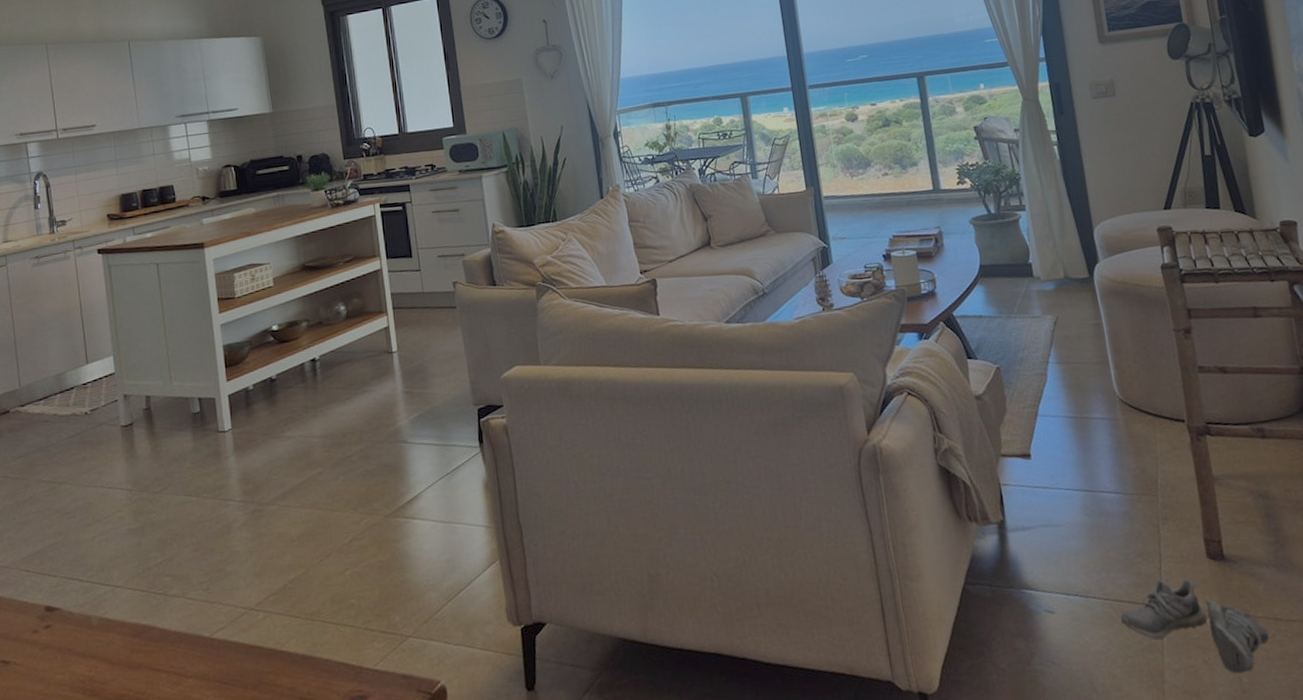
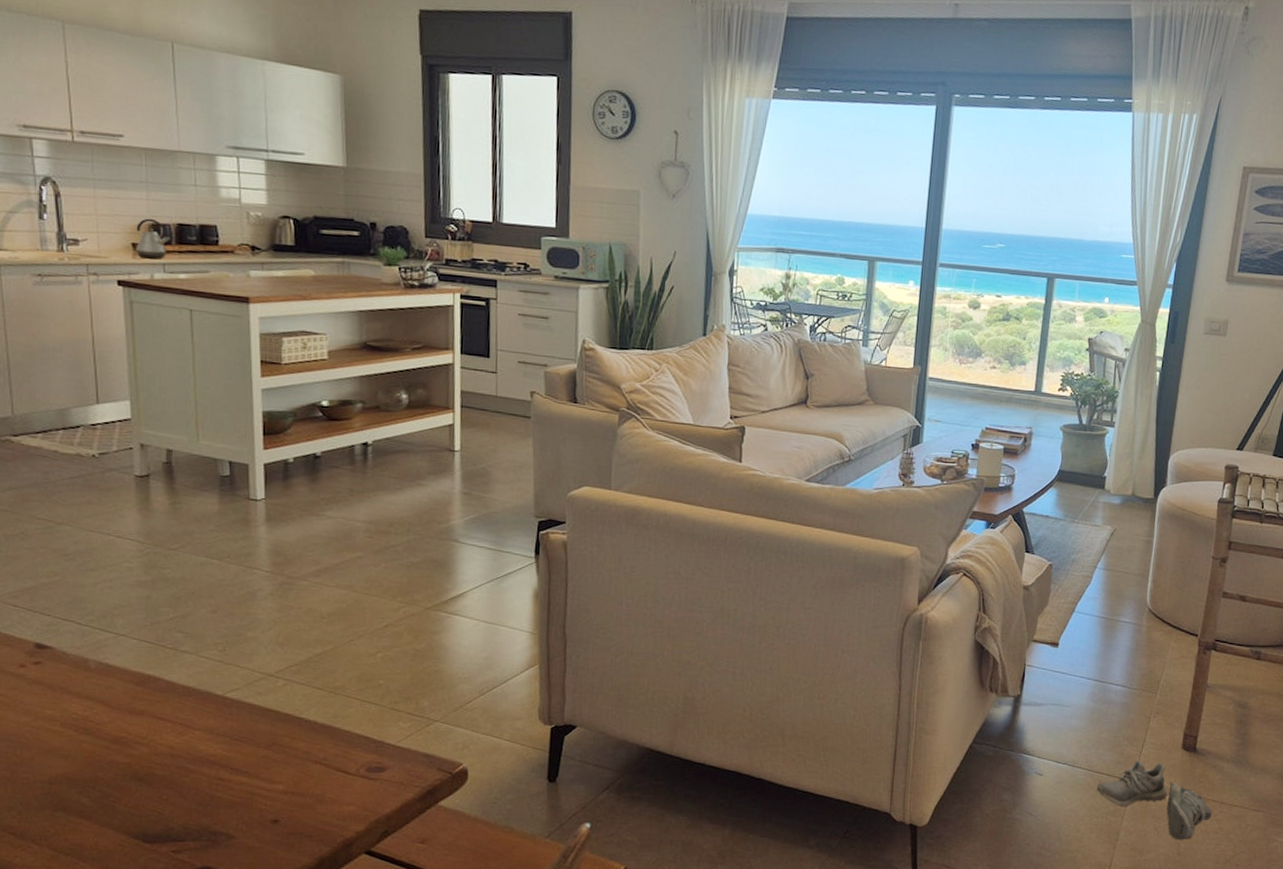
kettle: none [109,190,136,226] -> present [134,218,169,259]

